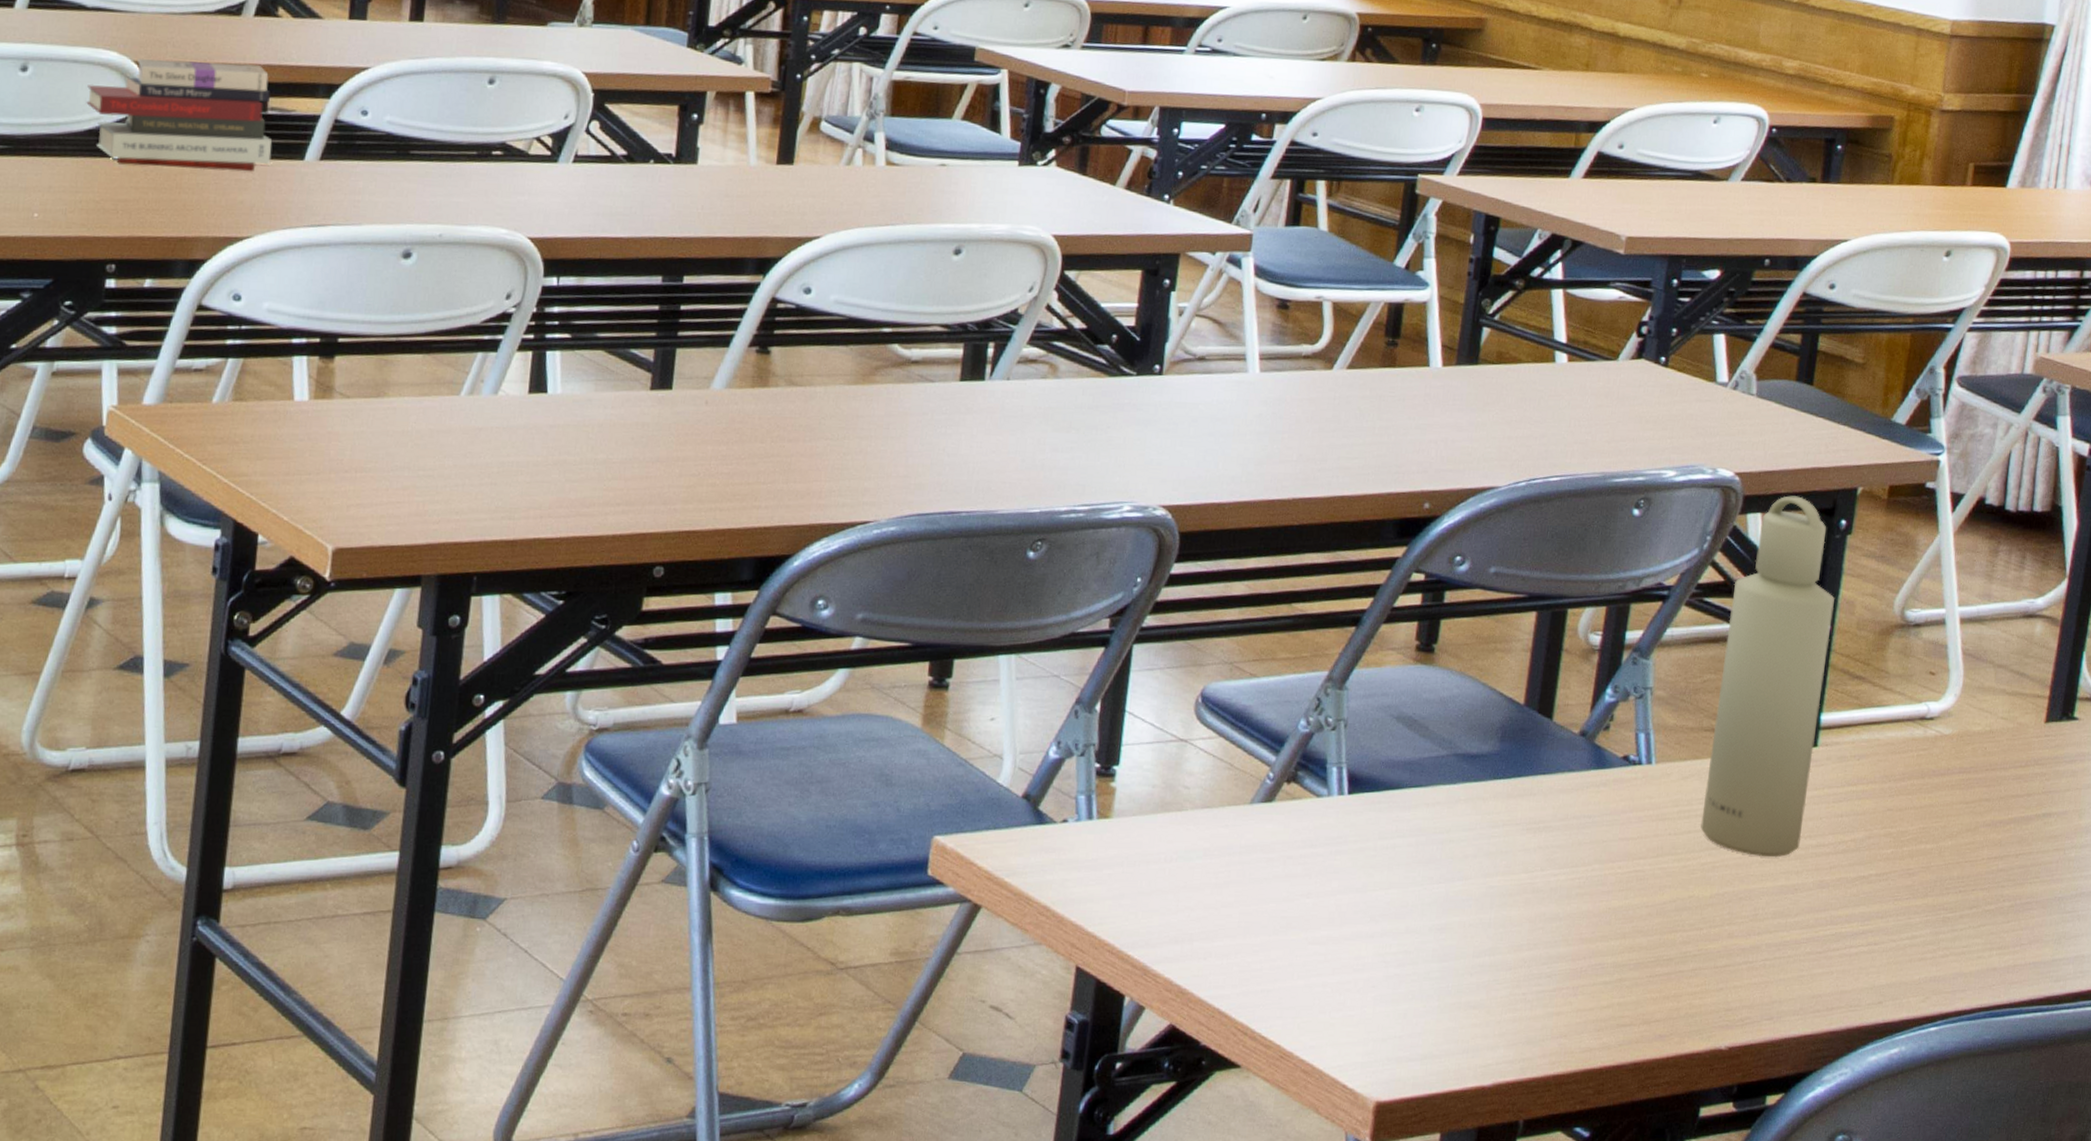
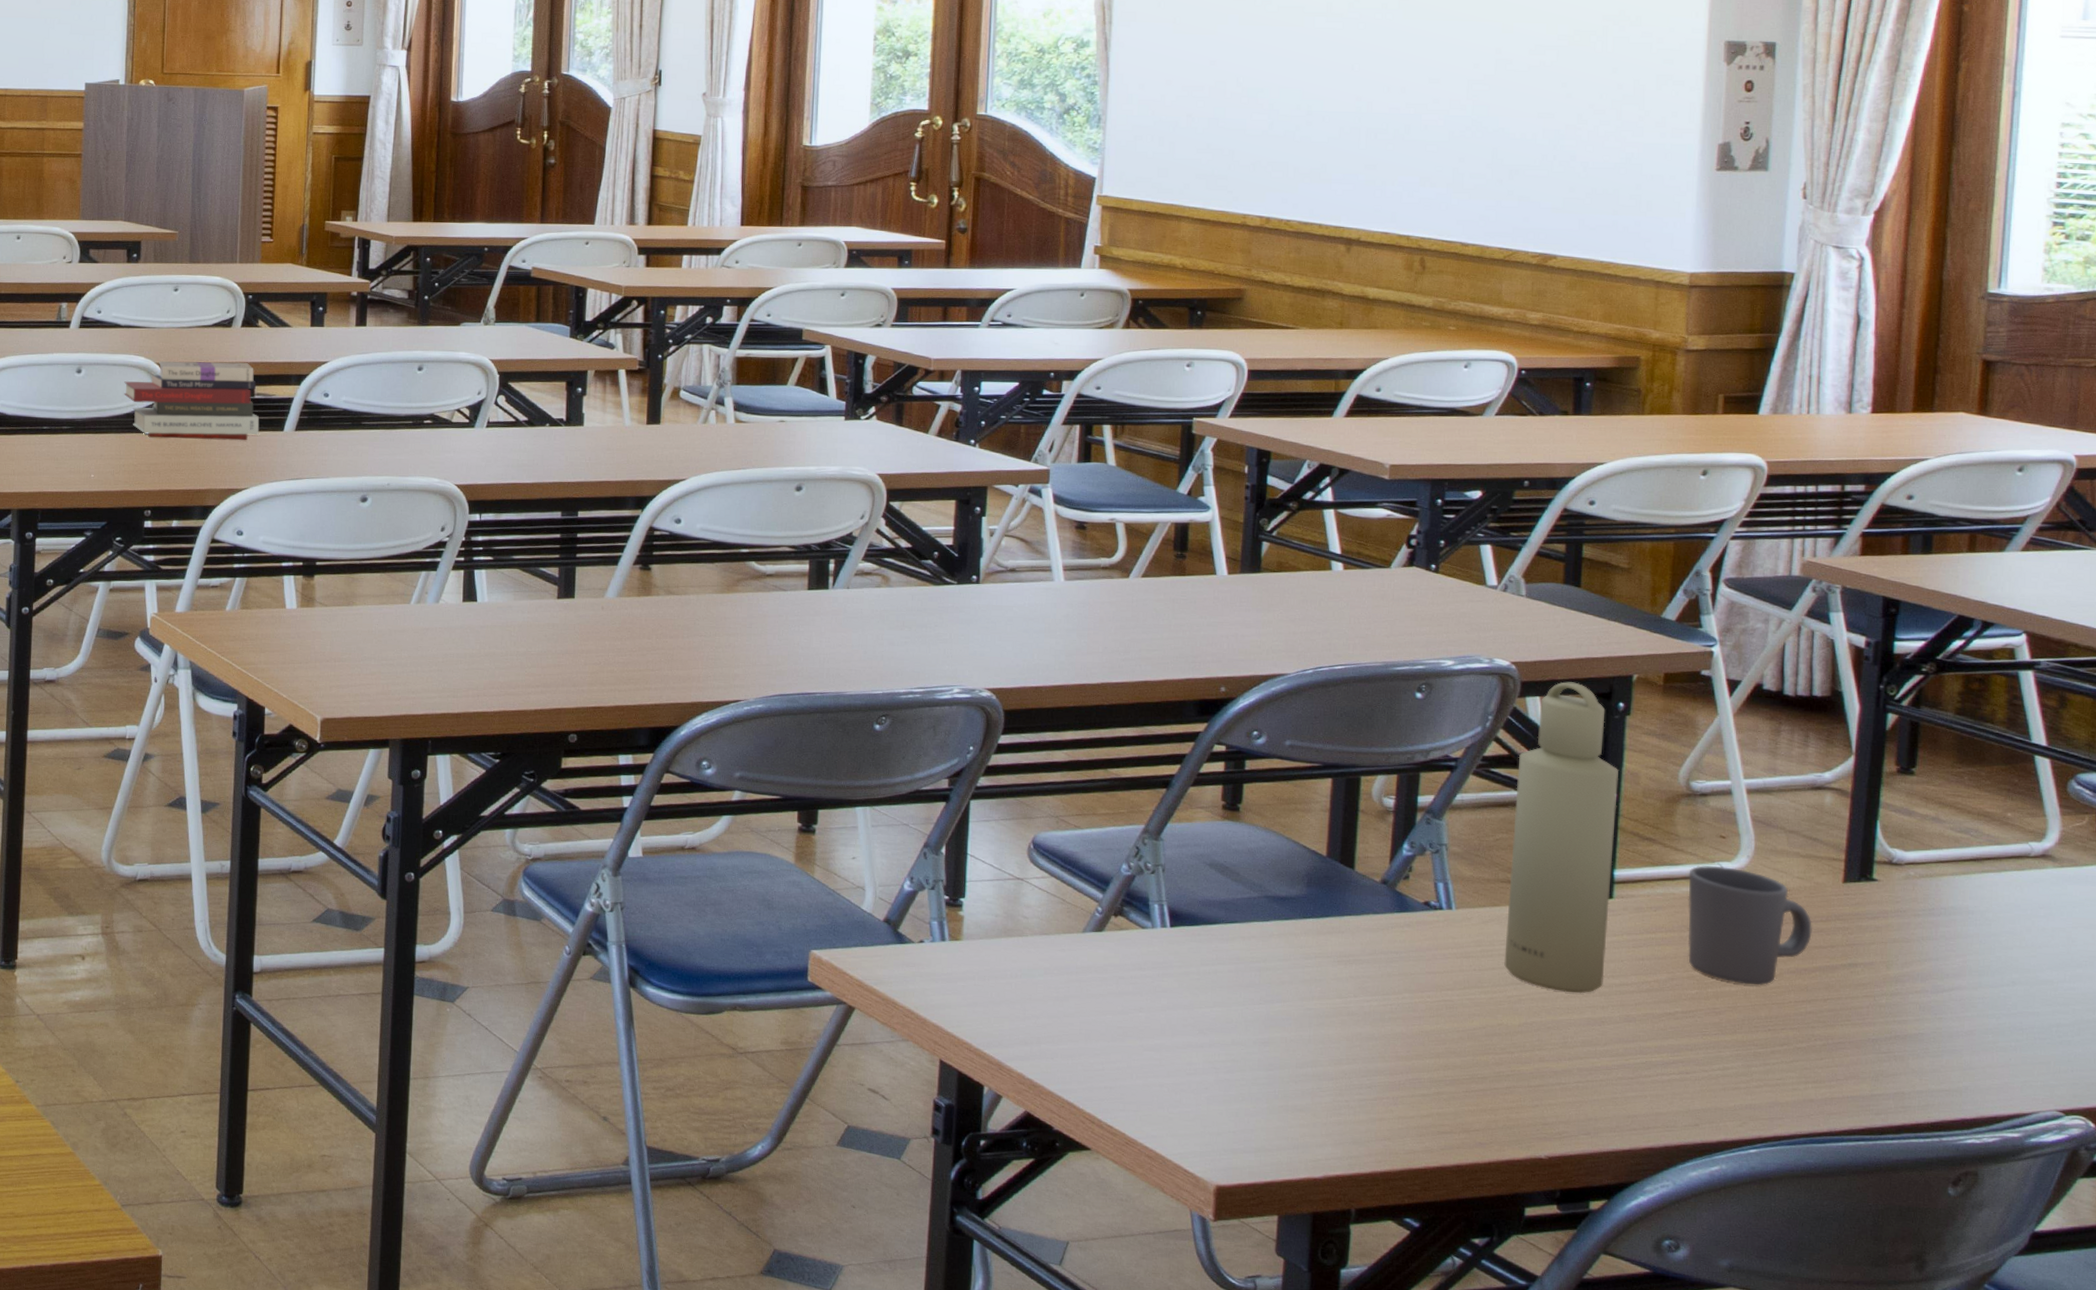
mug: none [1887,706,2012,842] -> present [1688,865,1812,986]

